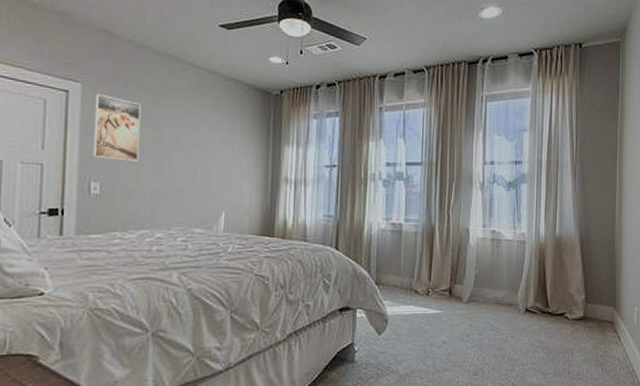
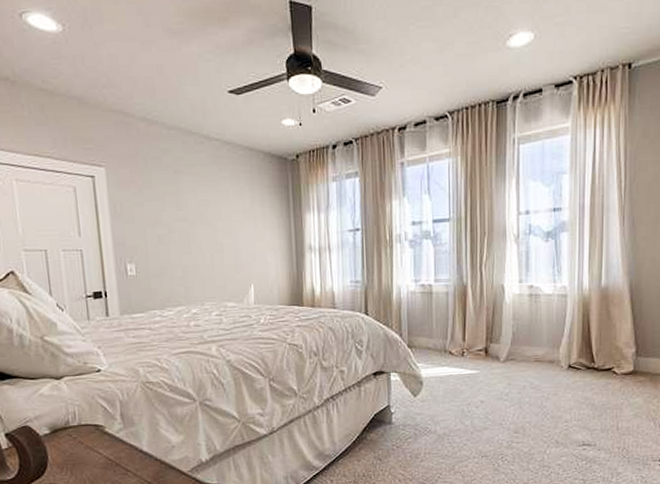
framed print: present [93,93,141,161] -> none [119,176,167,241]

